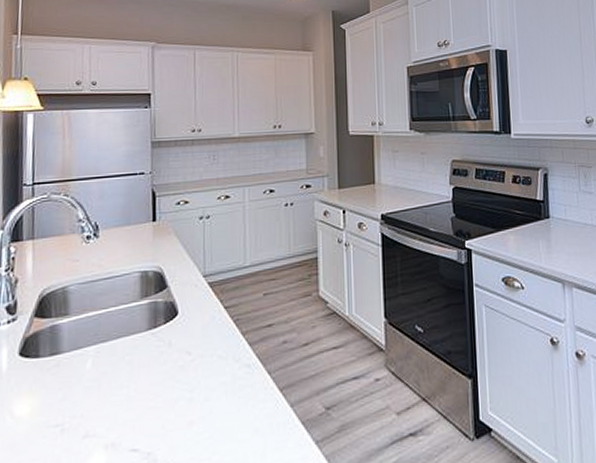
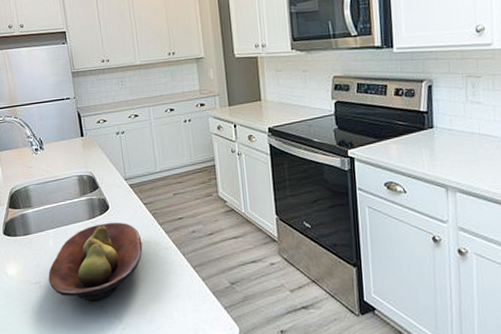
fruit bowl: none [76,332,217,448] -> present [48,222,143,302]

